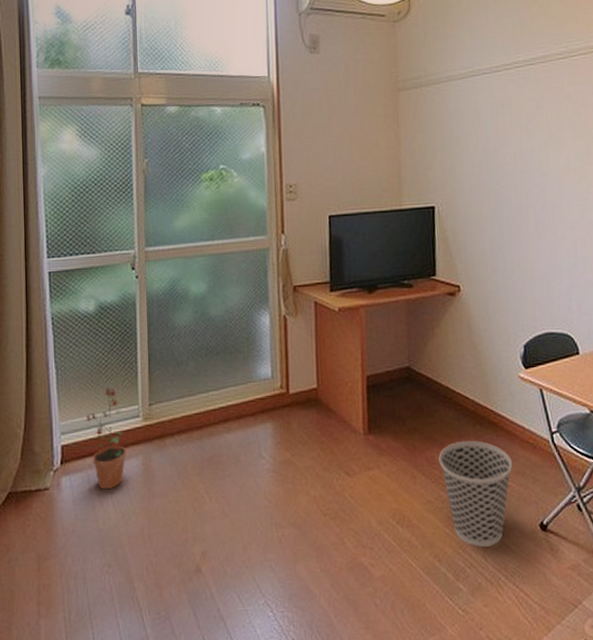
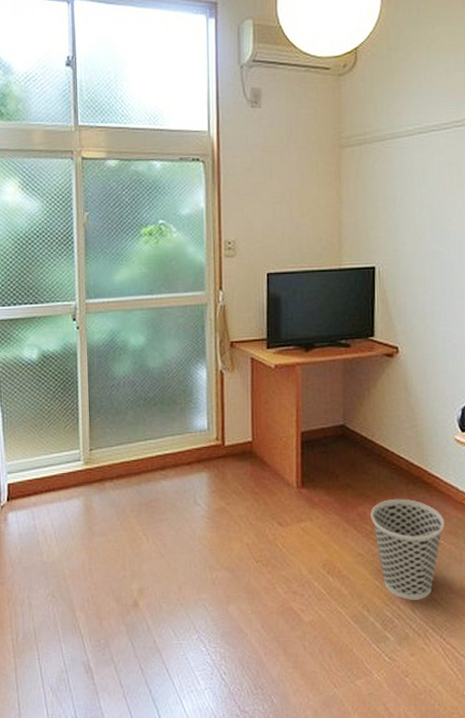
potted plant: present [86,387,126,490] -> none [30,431,68,527]

